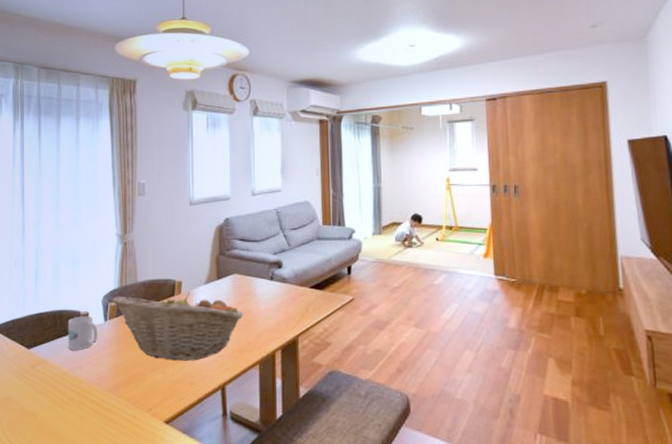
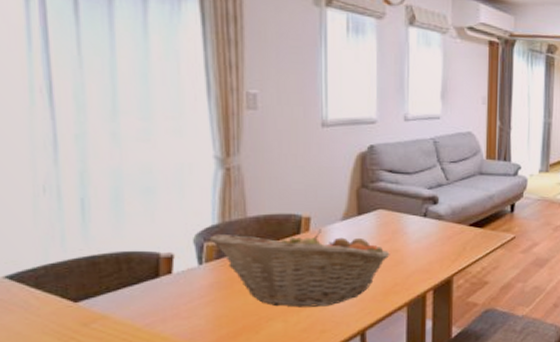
mug: present [68,316,97,350] -> none [141,259,188,301]

